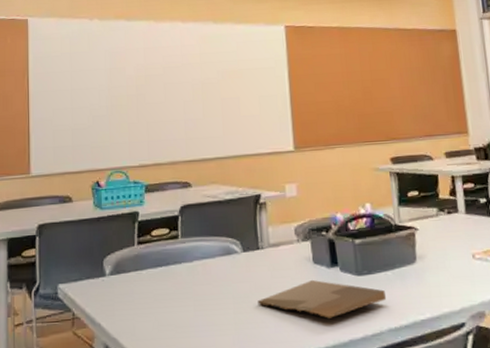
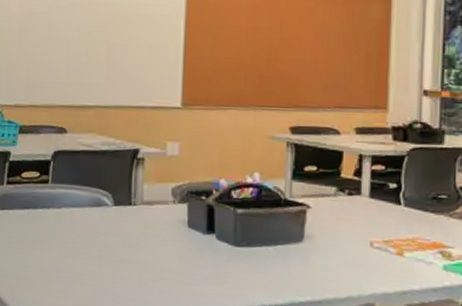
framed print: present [258,279,387,318] -> none [124,243,264,285]

